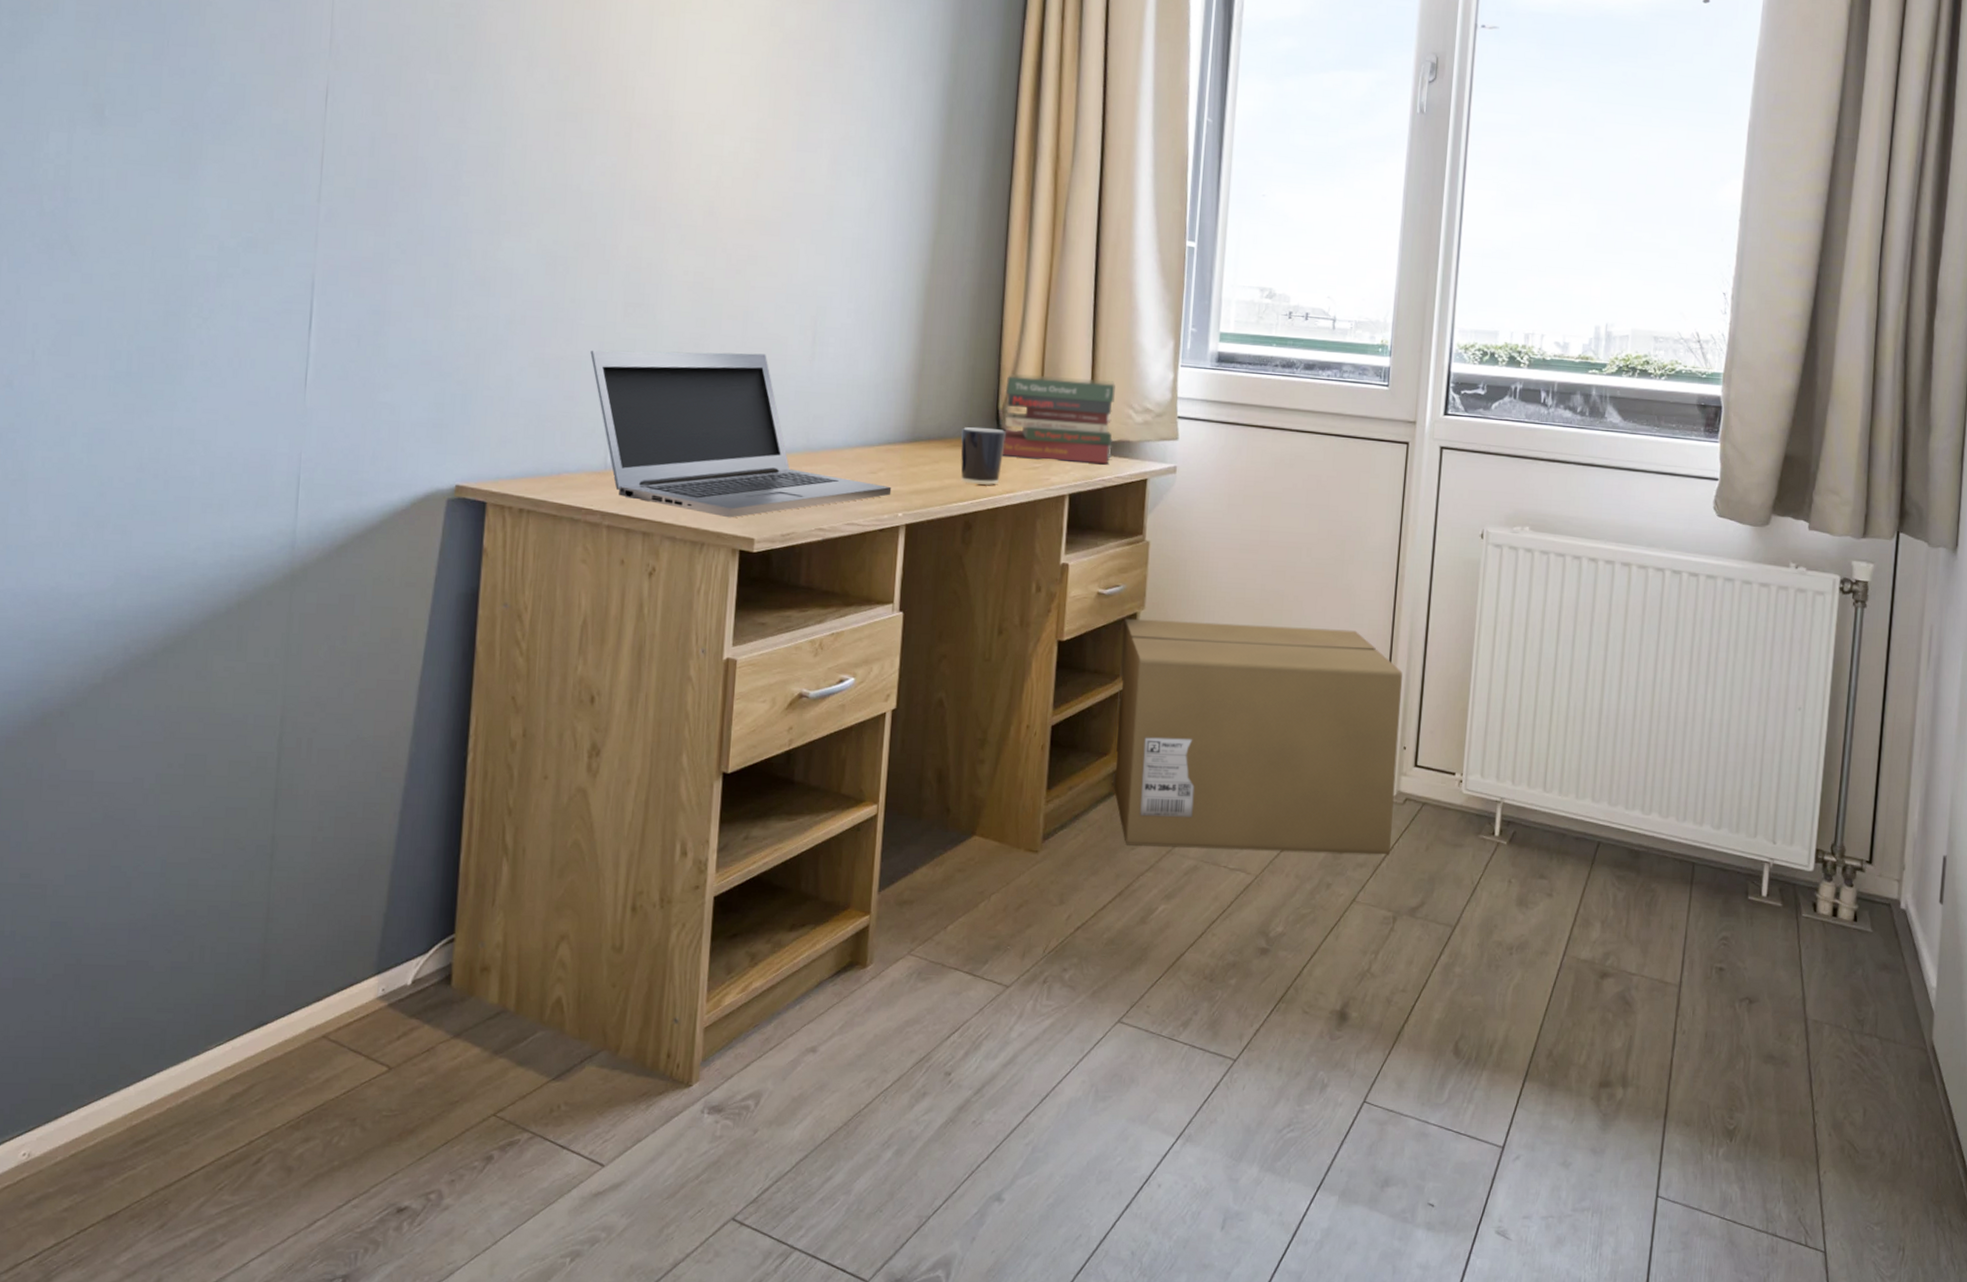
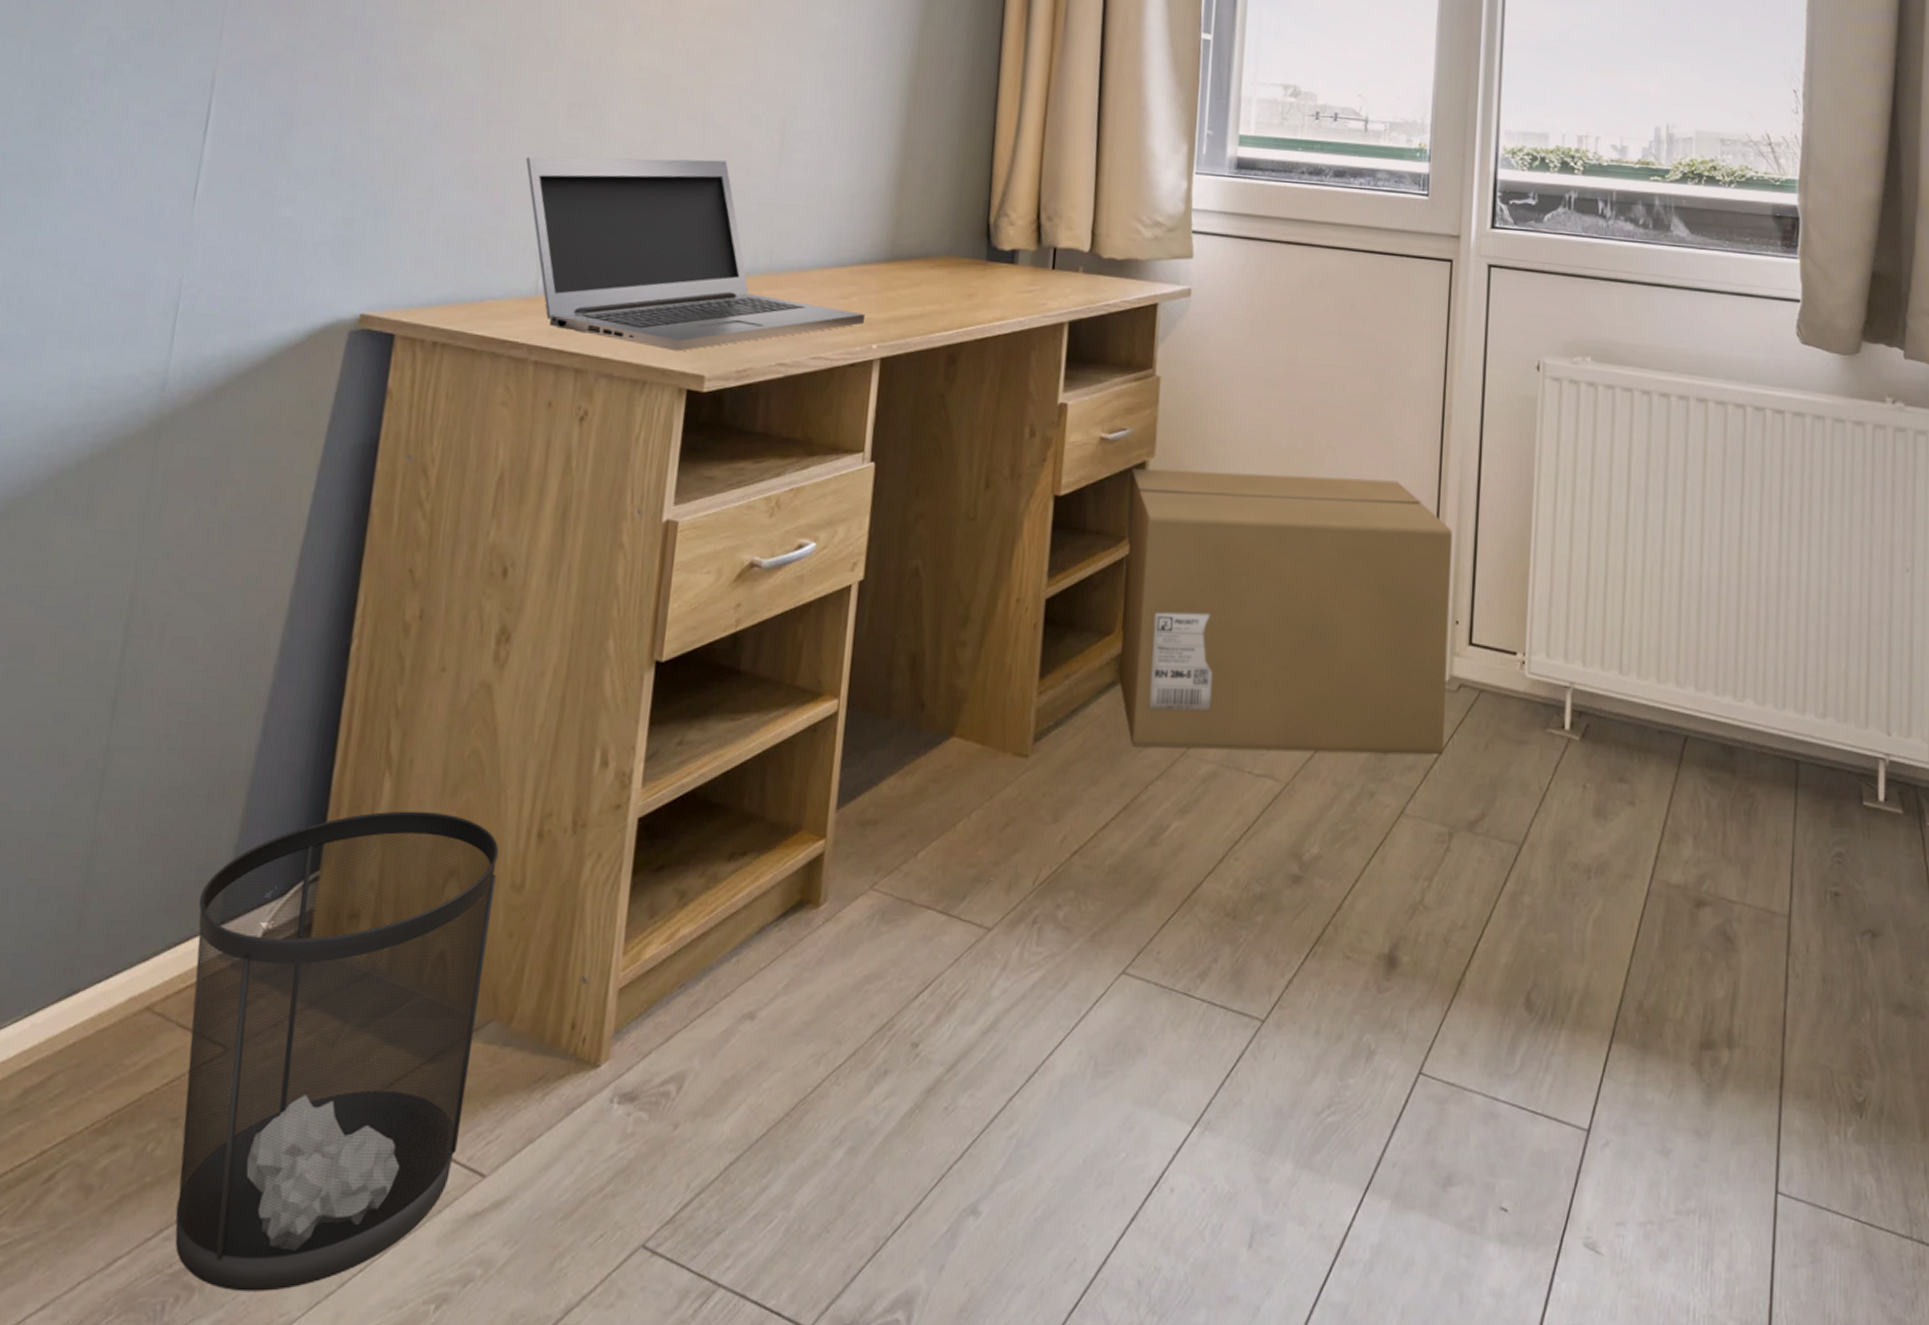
waste bin: none [358,888,601,1246] -> present [175,811,500,1292]
mug: present [960,426,1006,485] -> none [945,243,998,311]
books: present [1002,373,1115,464] -> none [992,182,1122,287]

